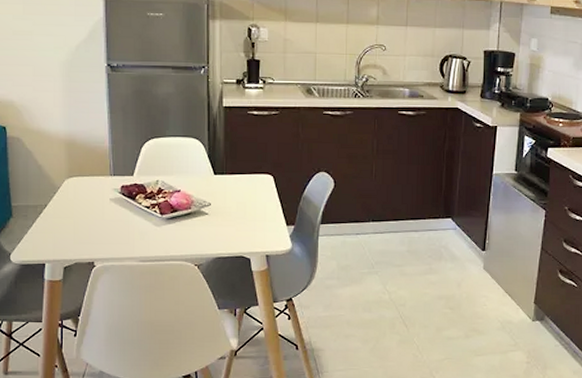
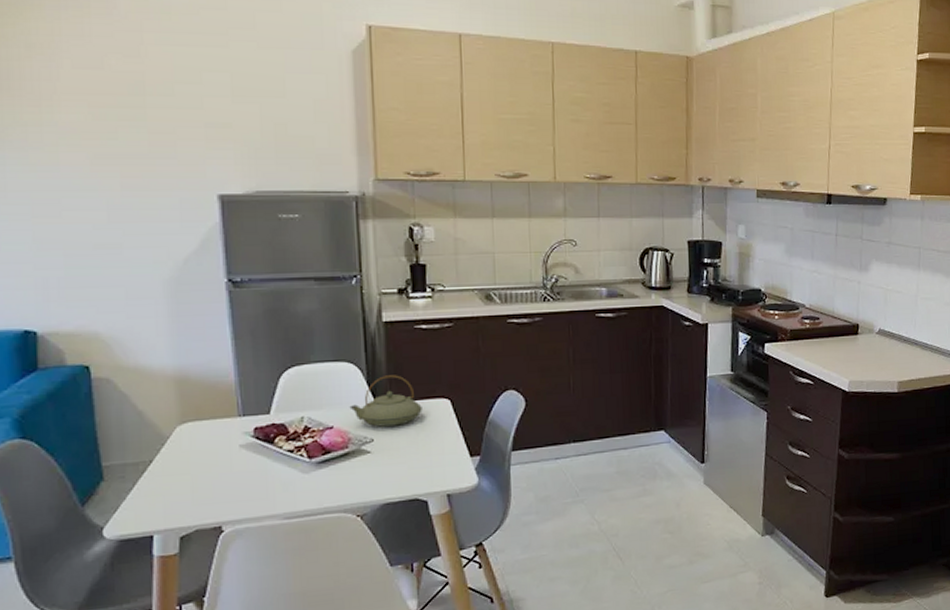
teapot: none [194,151,250,194] -> present [349,375,422,427]

